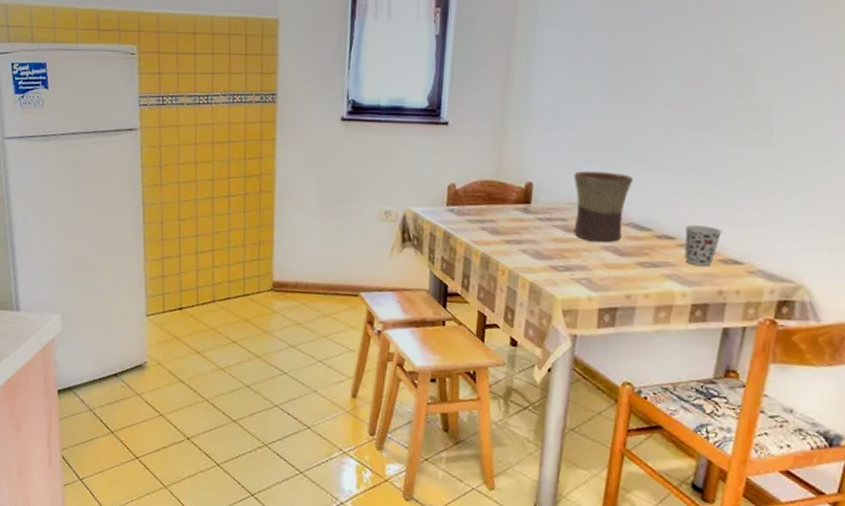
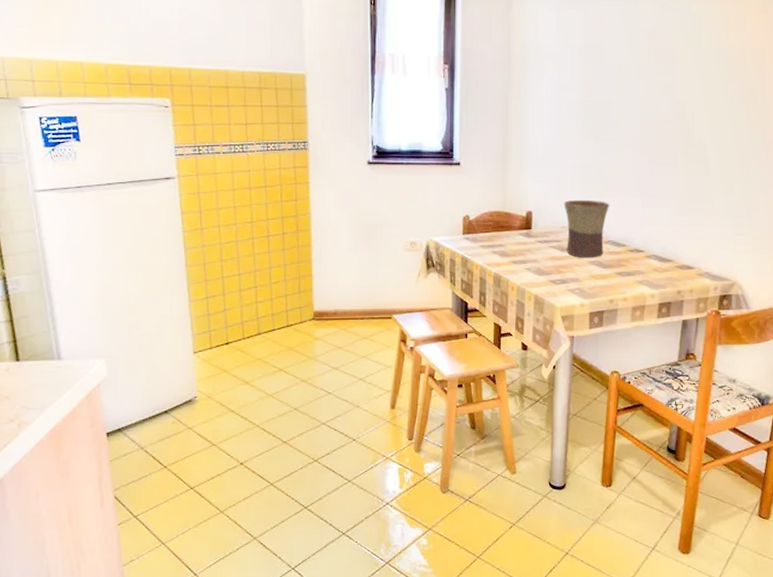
cup: present [685,225,722,266] -> none [650,240,678,272]

